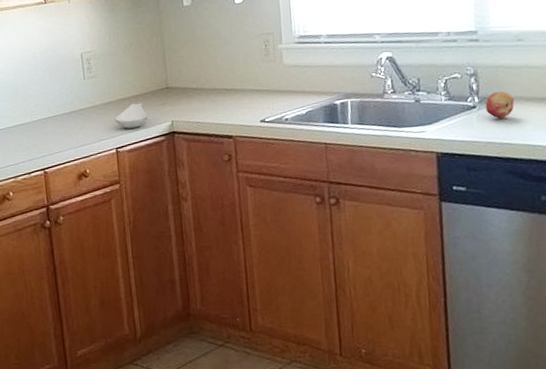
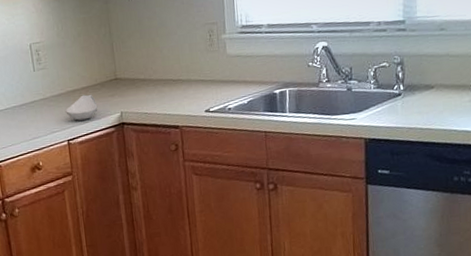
fruit: present [485,91,514,119] -> none [409,79,435,106]

